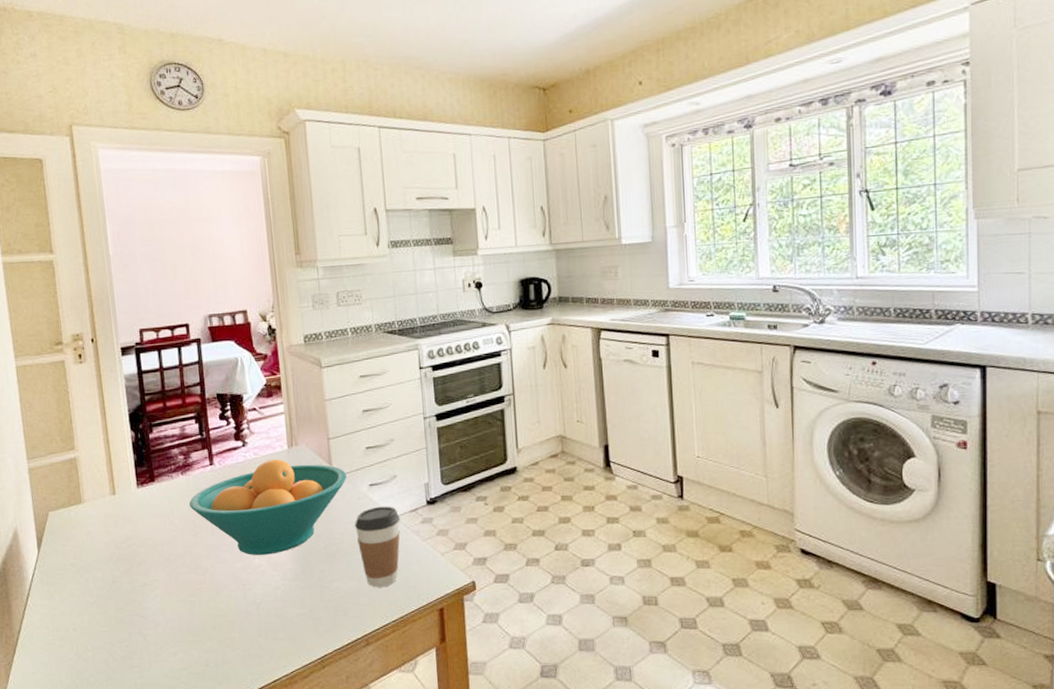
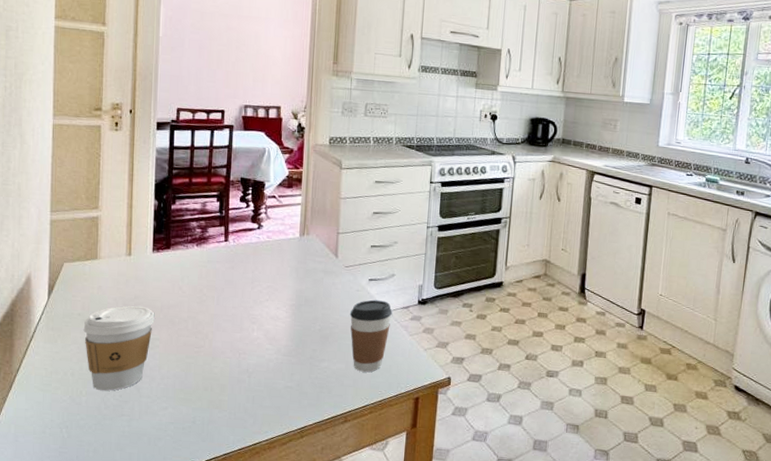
coffee cup: none [78,547,150,644] -> present [83,305,155,391]
fruit bowl: present [189,458,347,555] -> none [200,243,350,330]

